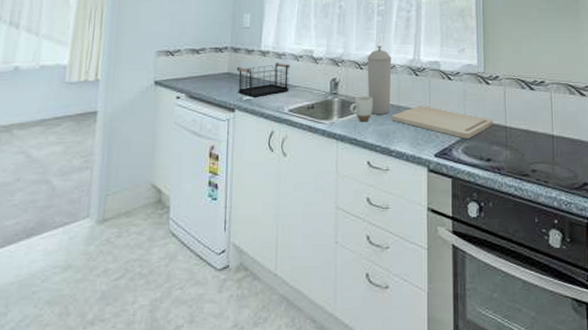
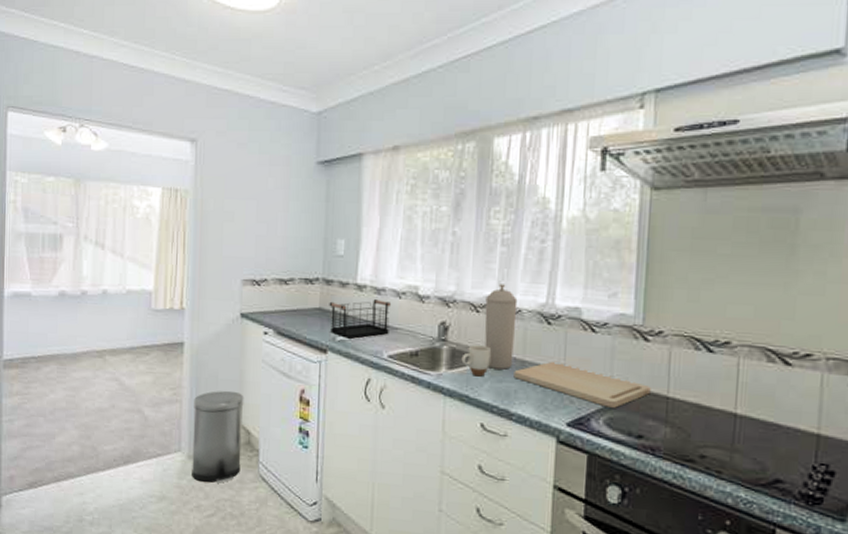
pedal bin: none [100,153,156,246] -> present [192,390,244,483]

